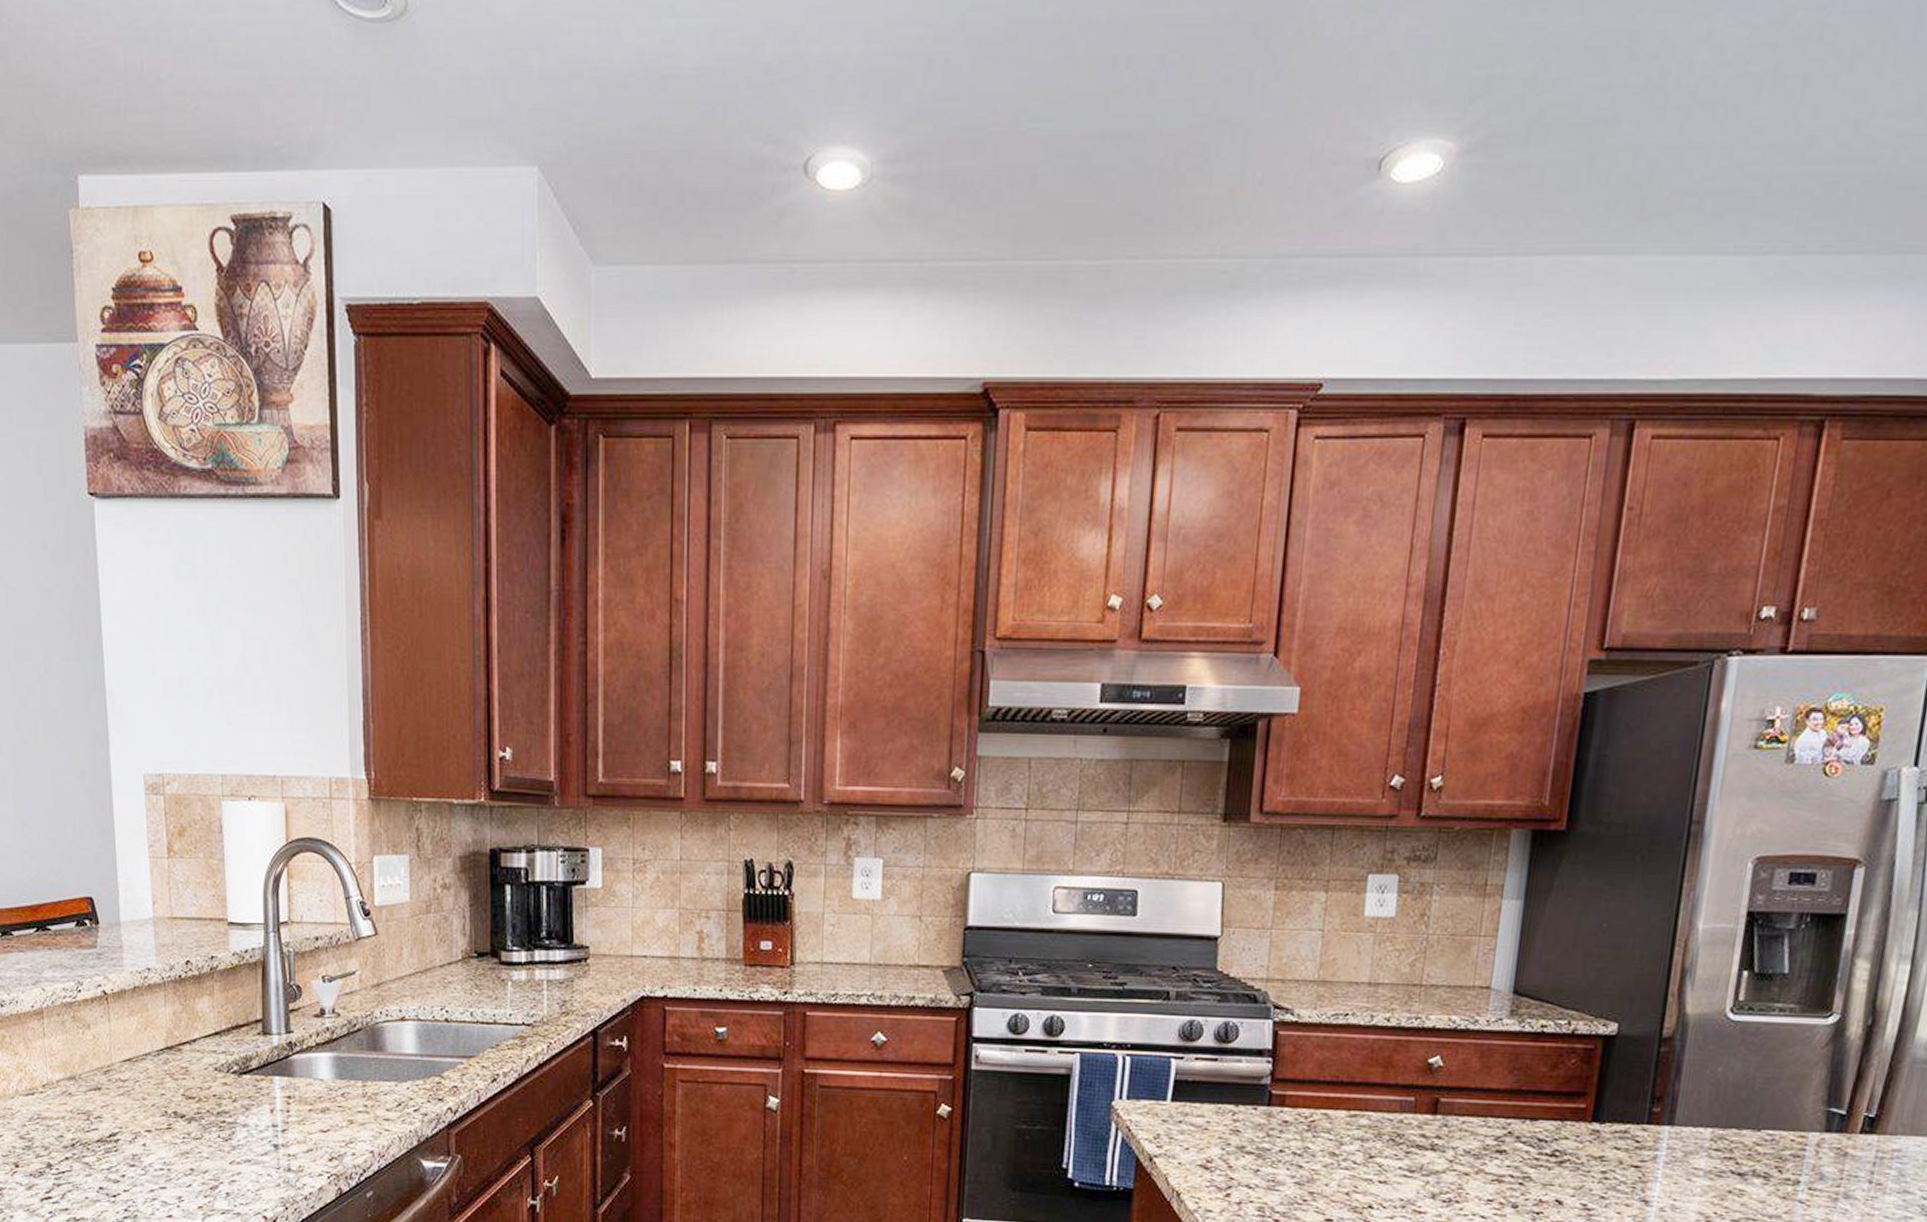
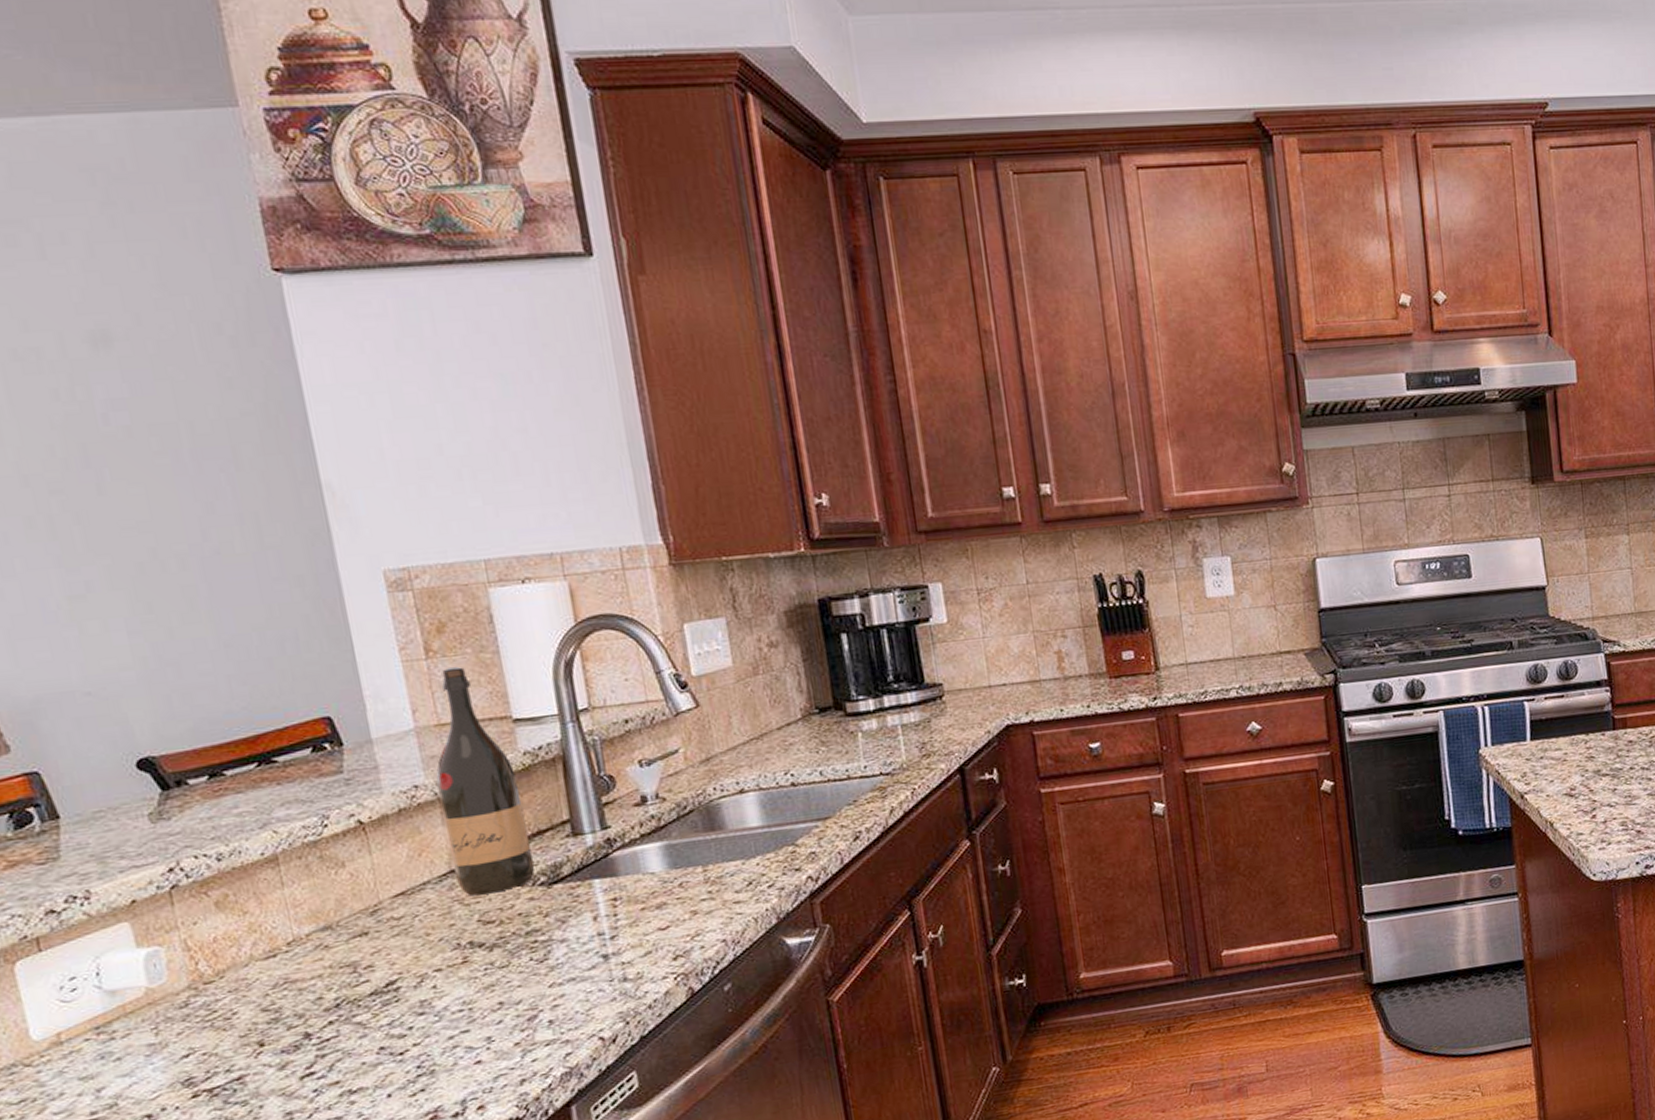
wine bottle: none [163,867,231,1073] -> present [436,666,535,896]

